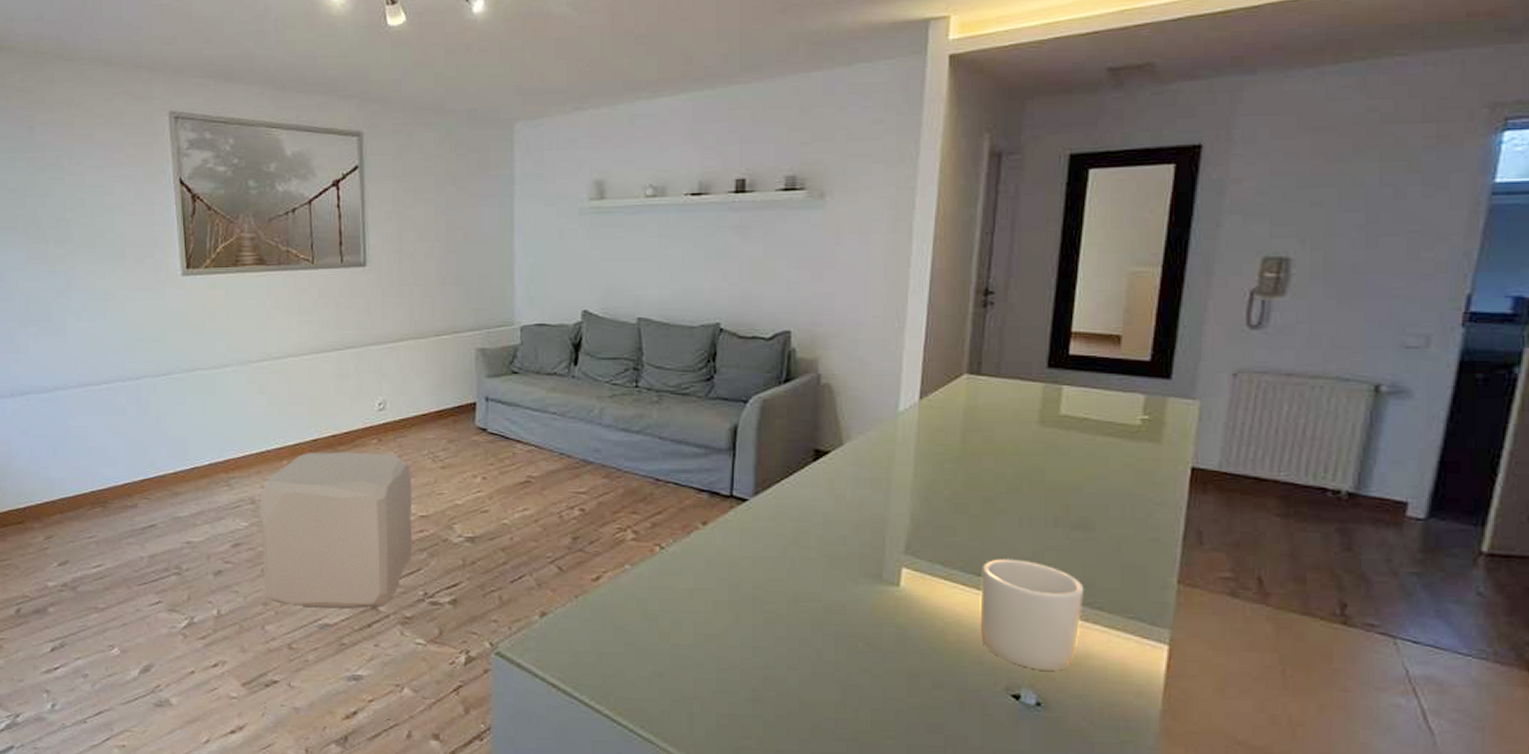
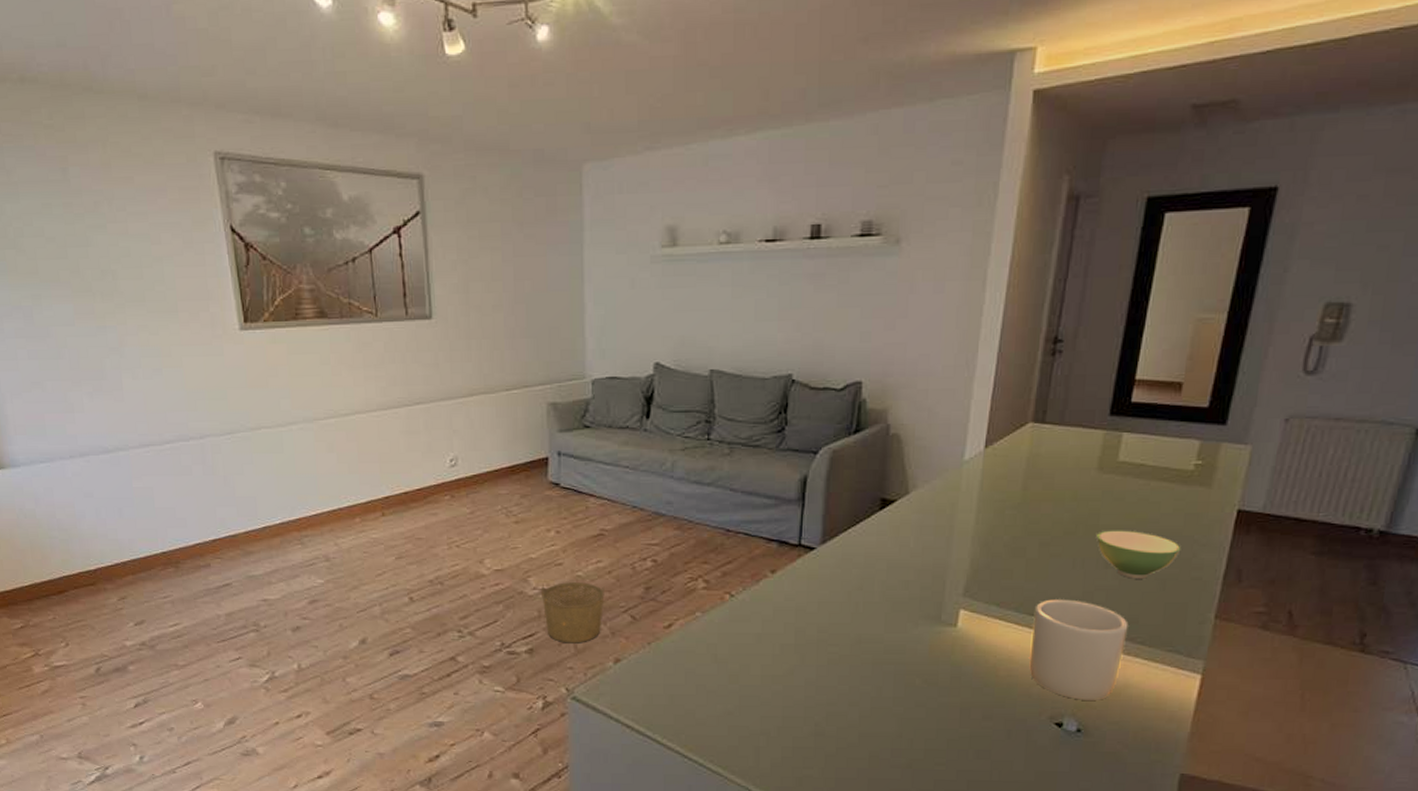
pouf: present [260,452,413,608] -> none [334,508,489,660]
basket: none [467,530,531,595] -> present [541,582,605,643]
bowl: none [1043,486,1135,539] -> present [1097,530,1181,579]

